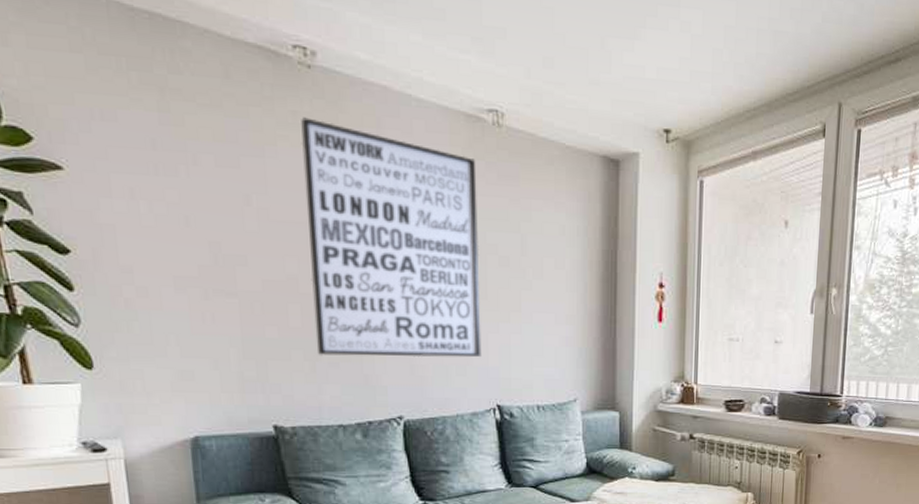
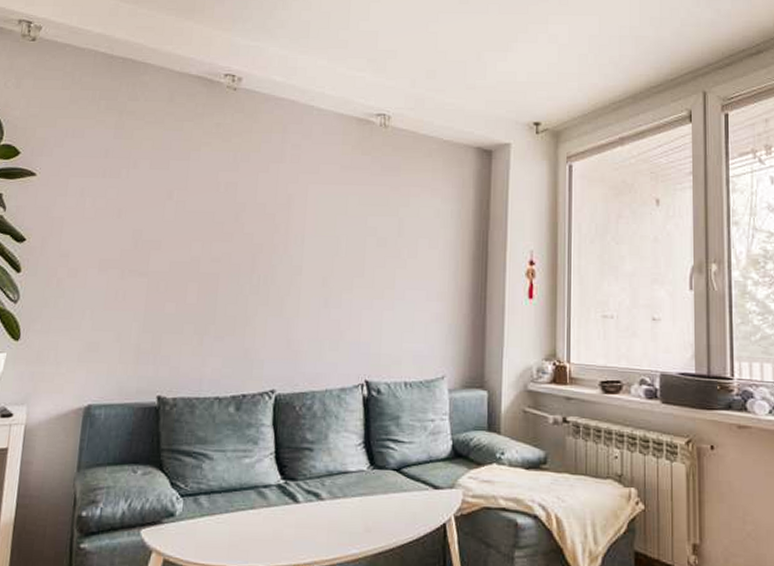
wall art: present [301,117,482,358] -> none [206,128,363,333]

